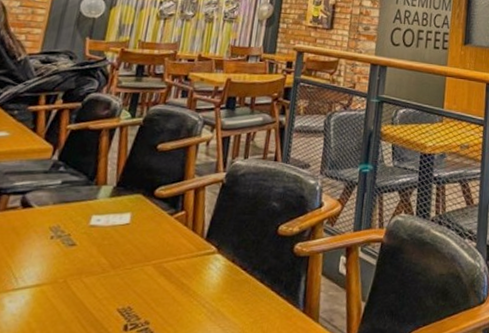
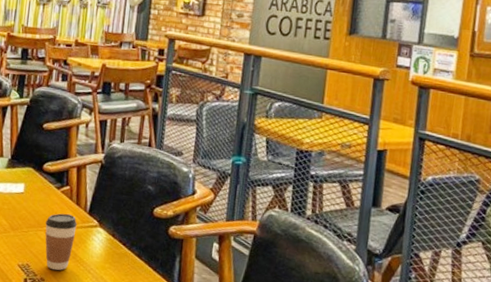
coffee cup: none [152,243,192,310] -> present [45,213,77,270]

